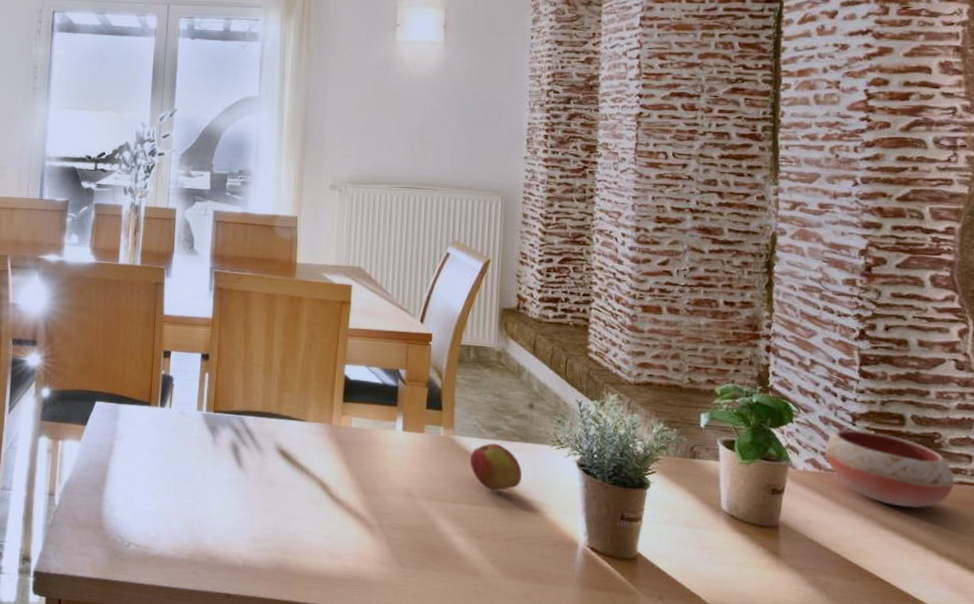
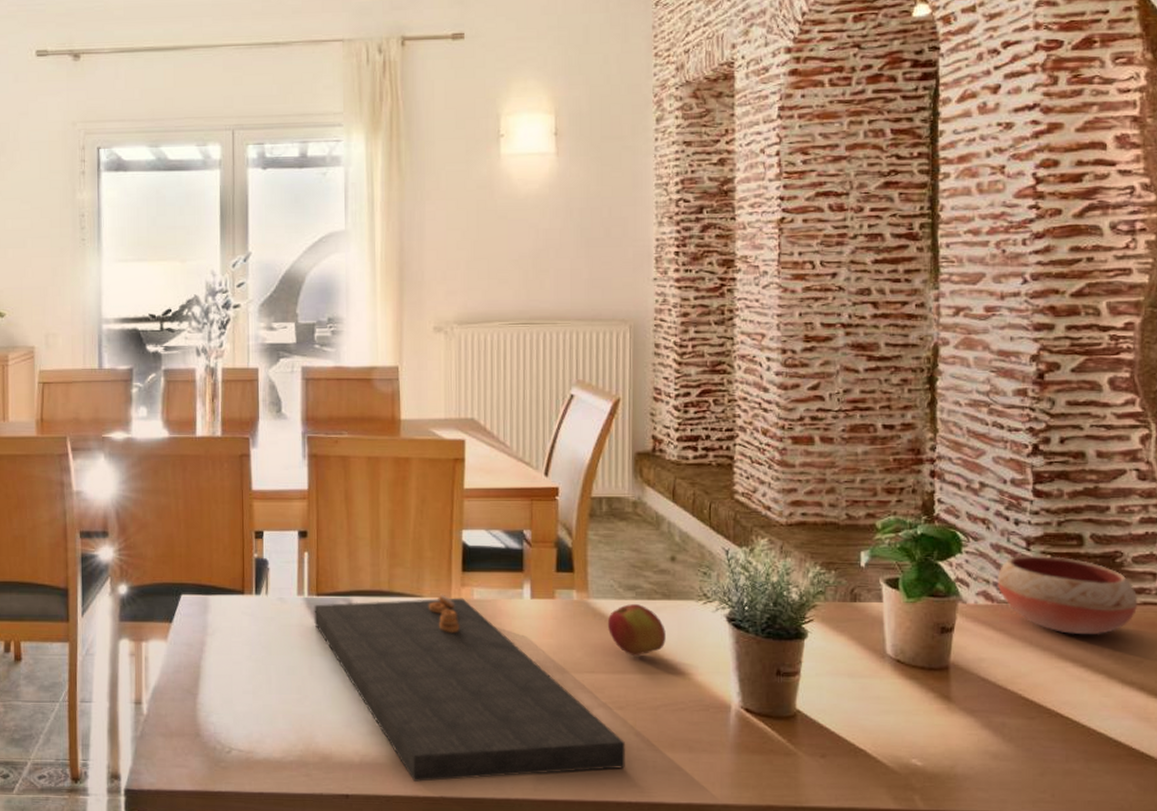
cutting board: none [210,420,481,593] -> present [314,594,625,782]

